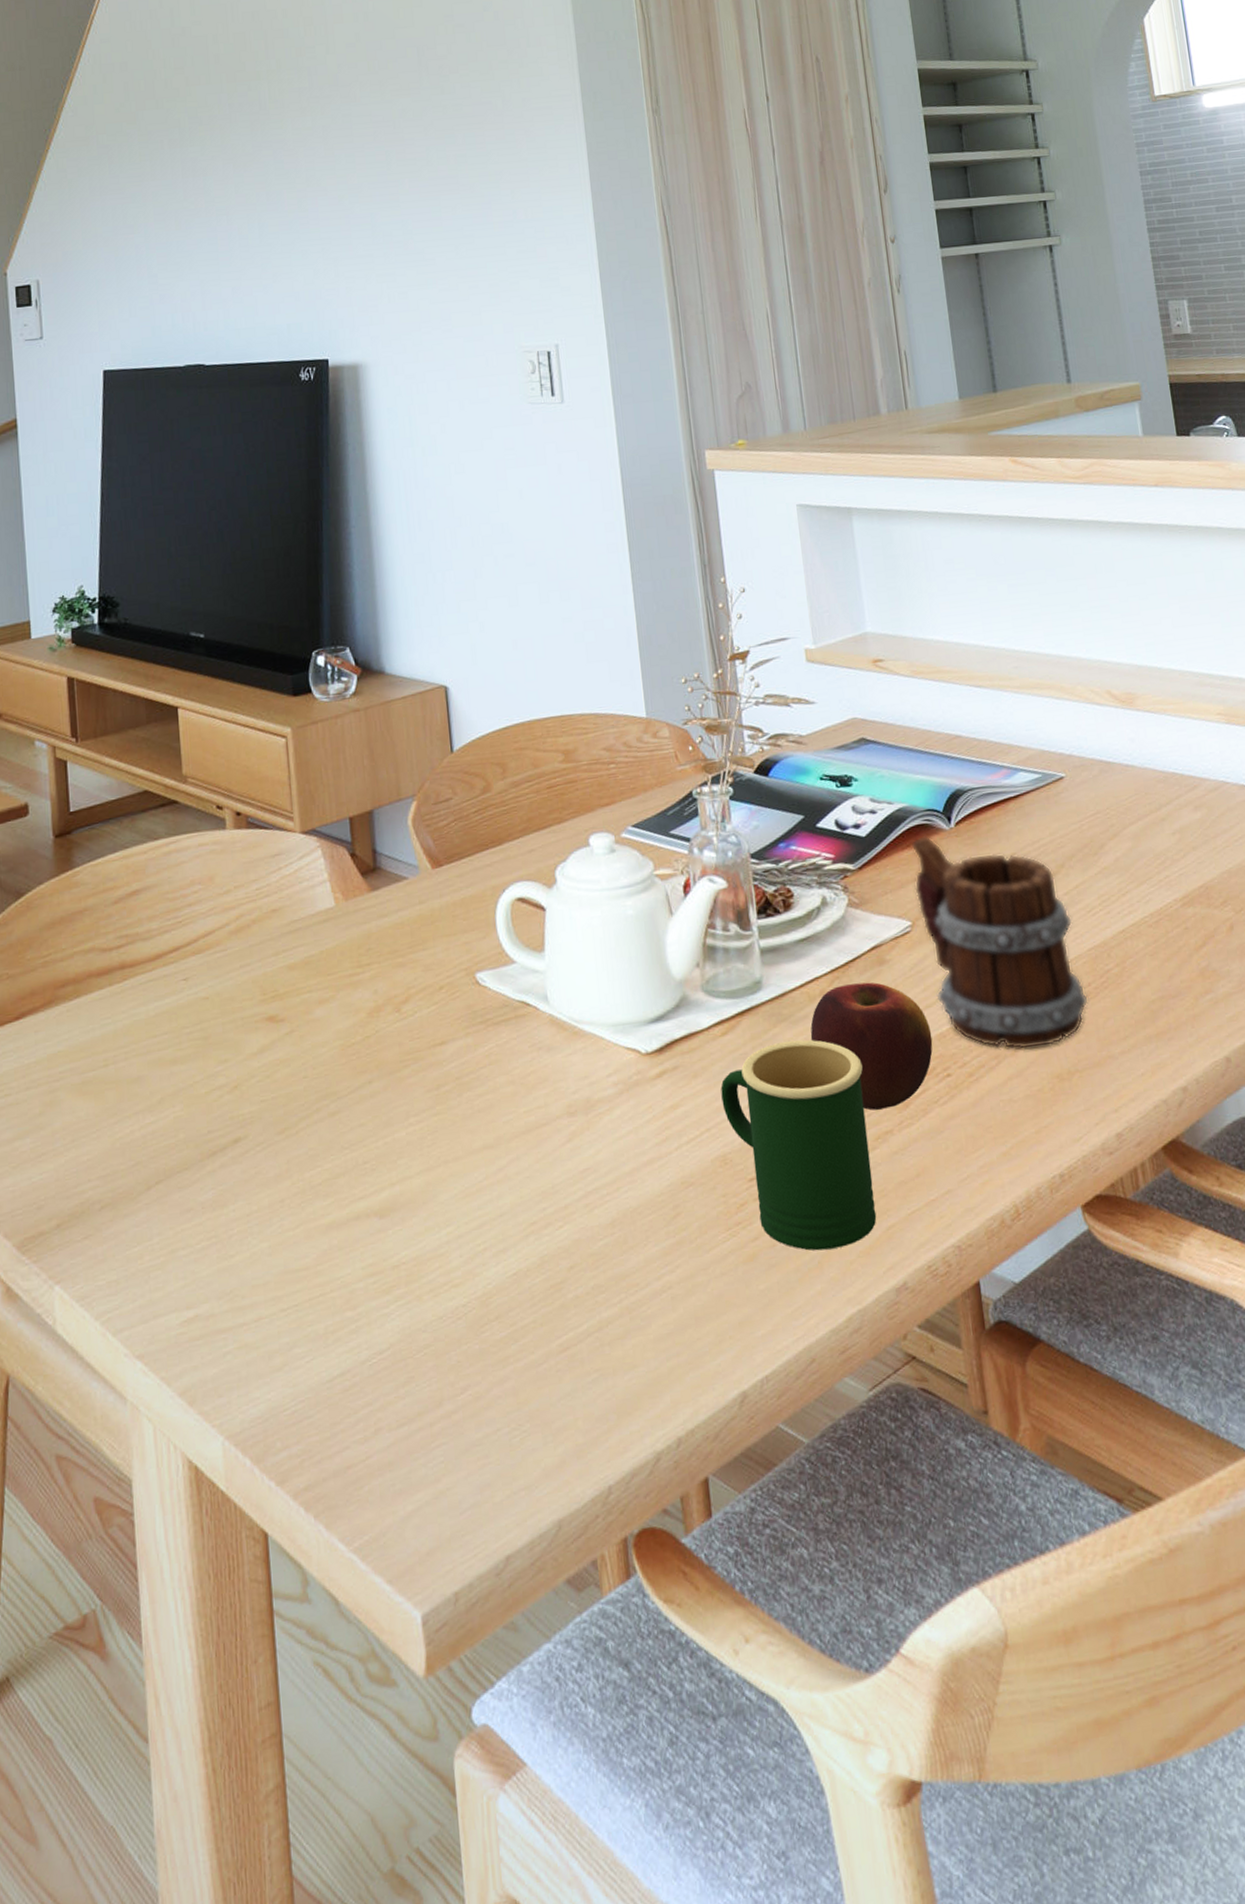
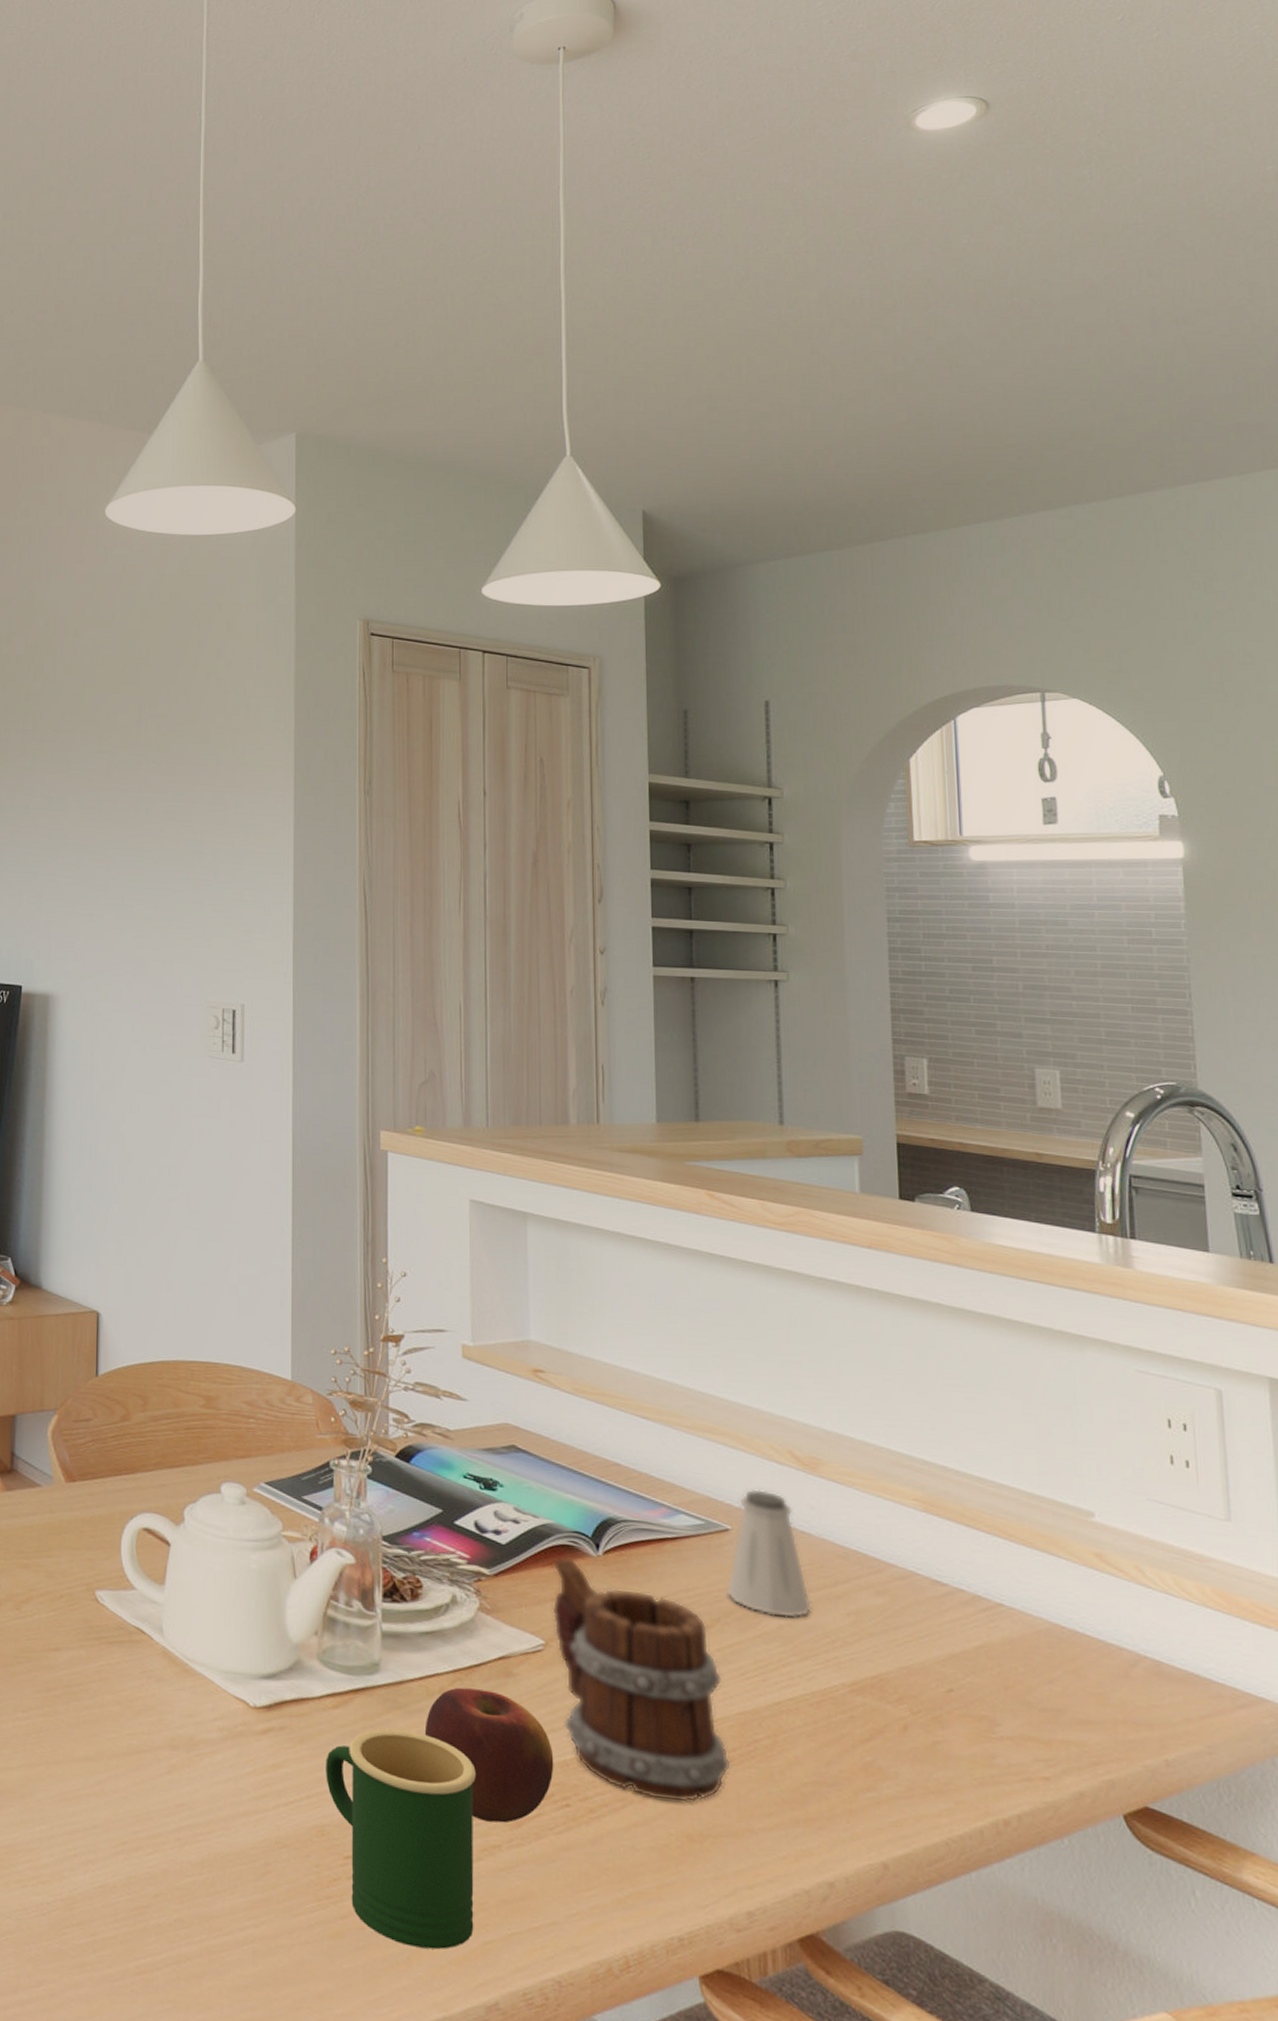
saltshaker: none [1066,732,1143,851] -> present [726,1489,813,1618]

